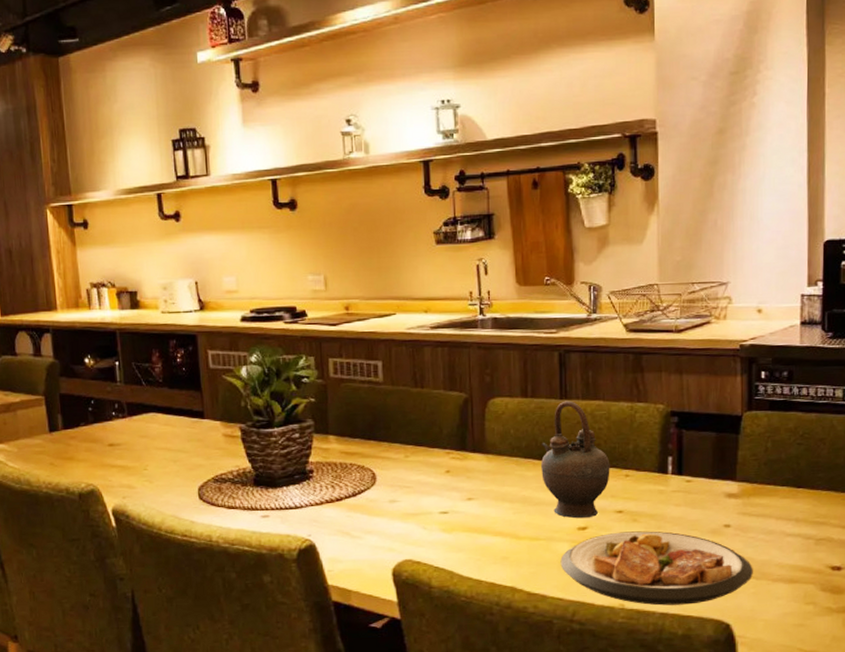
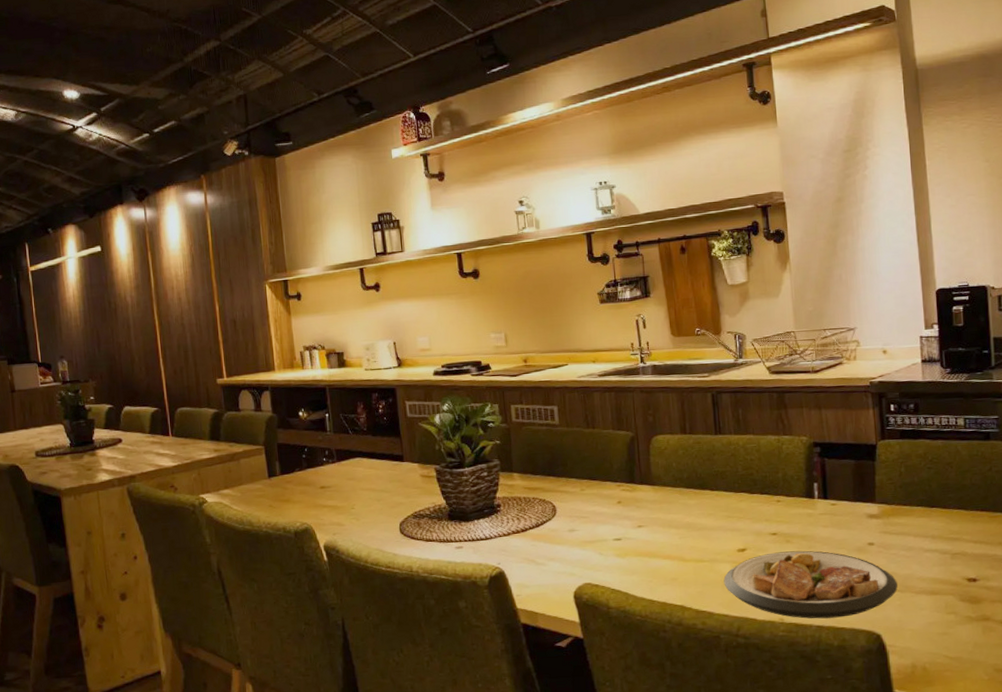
teapot: present [541,400,610,519] -> none [700,435,763,542]

